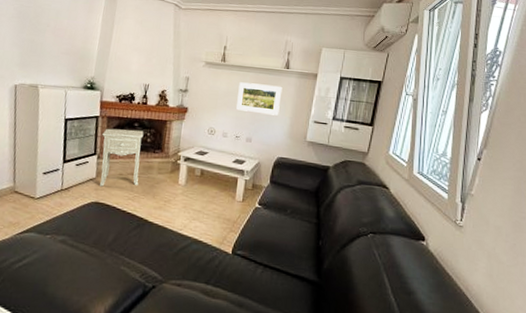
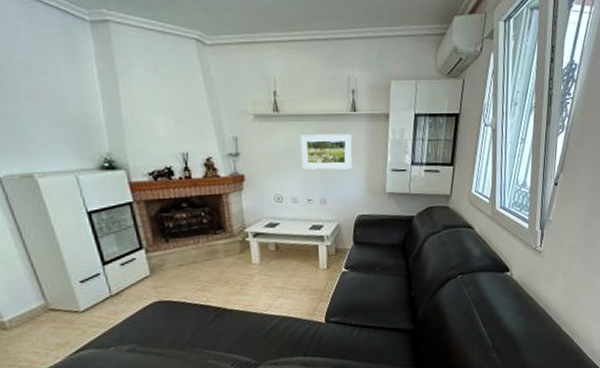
nightstand: present [100,128,144,187] -> none [144,210,205,283]

